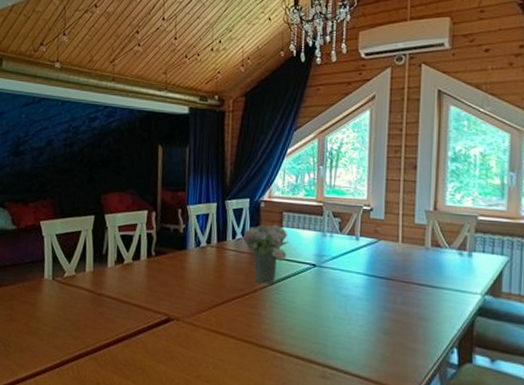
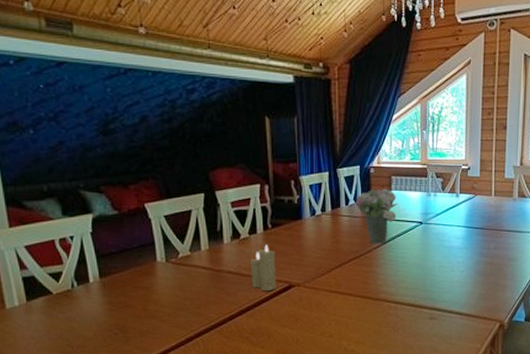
candle: none [130,272,157,322] -> present [250,244,276,291]

